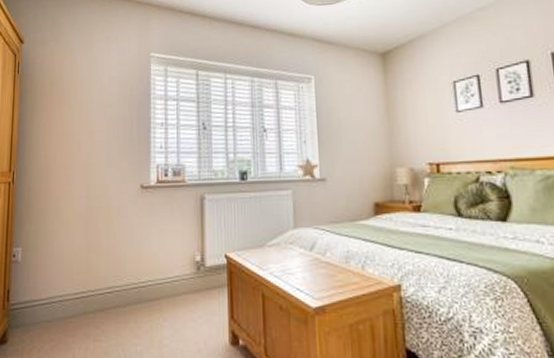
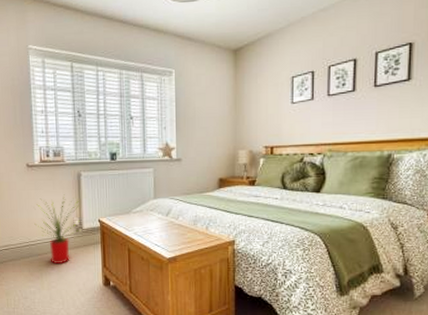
house plant: none [146,222,202,314] -> present [34,194,80,264]

